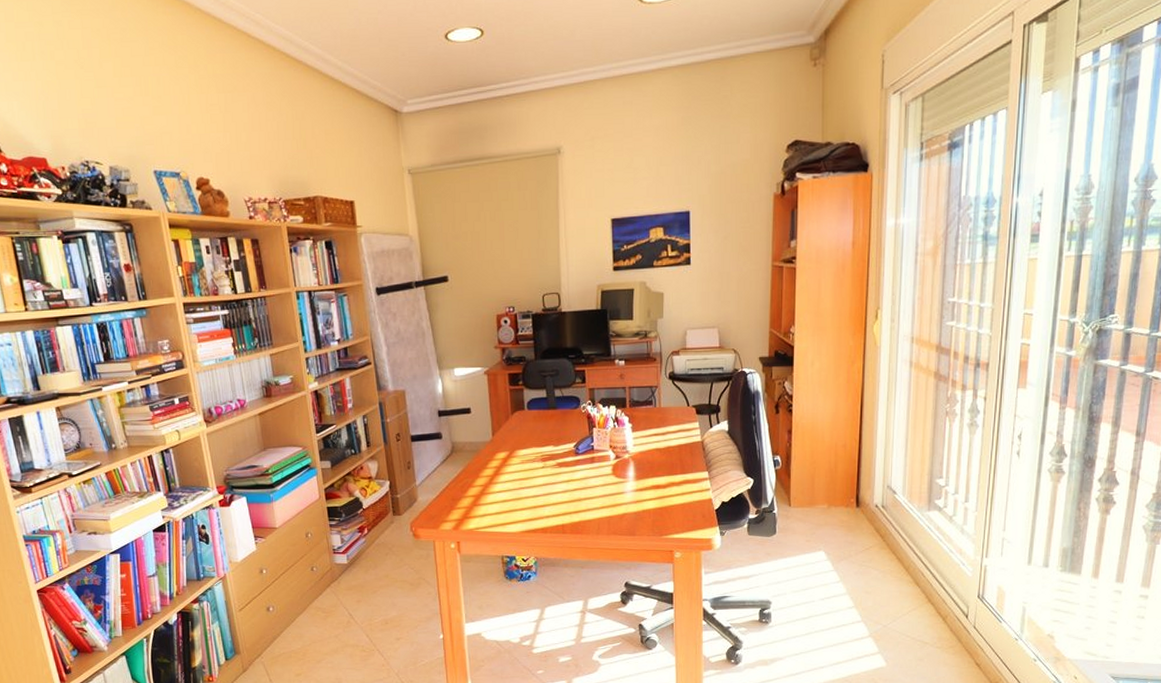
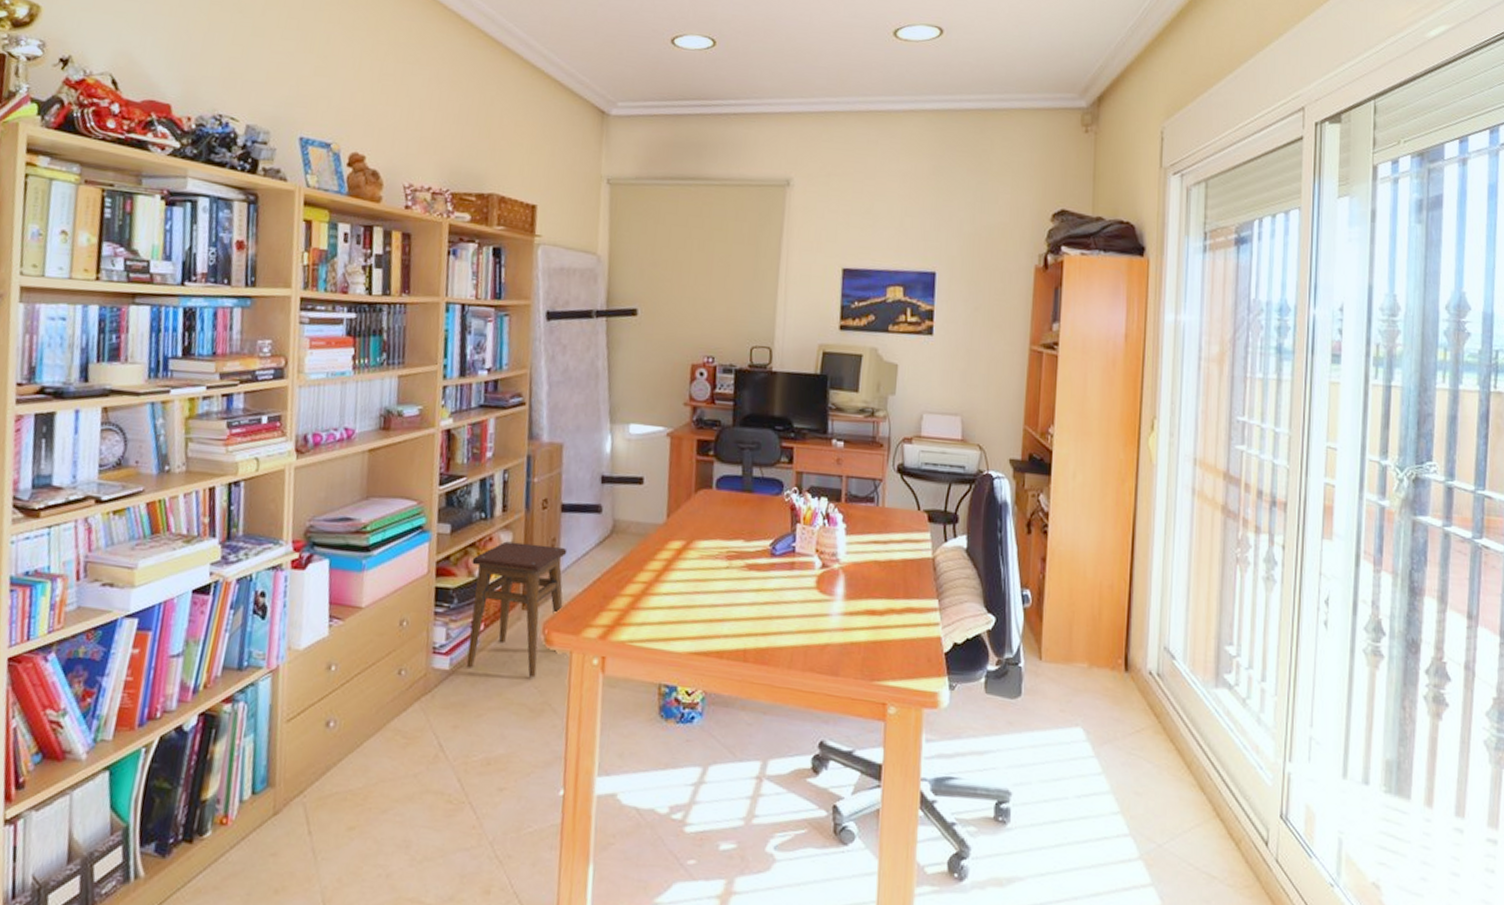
stool: none [350,467,424,562] -> present [466,541,568,678]

